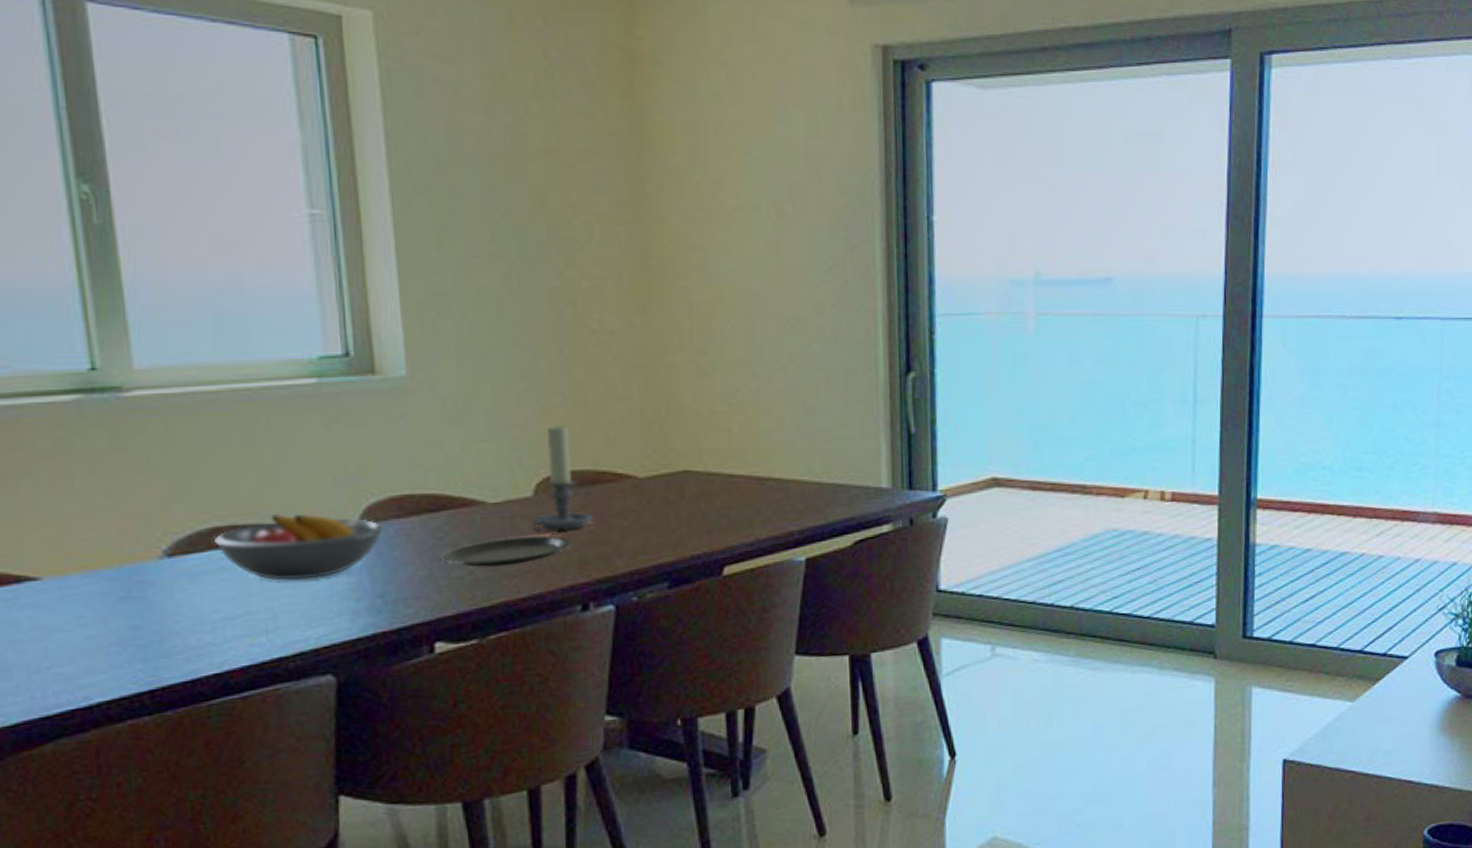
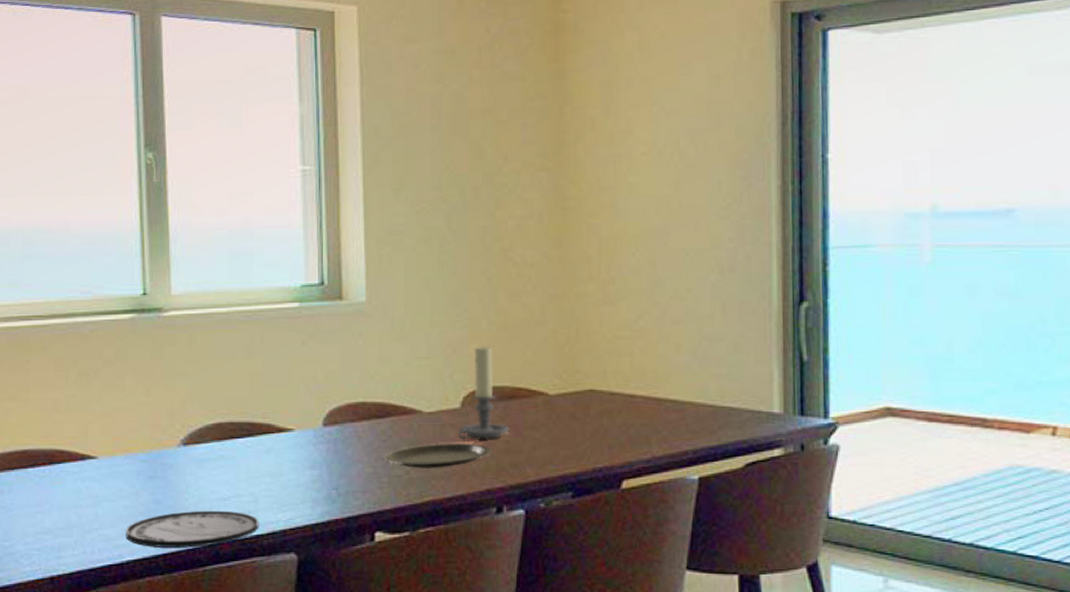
plate: none [92,631,282,684] -> present [126,510,259,548]
fruit bowl: present [213,514,383,581] -> none [216,415,341,470]

